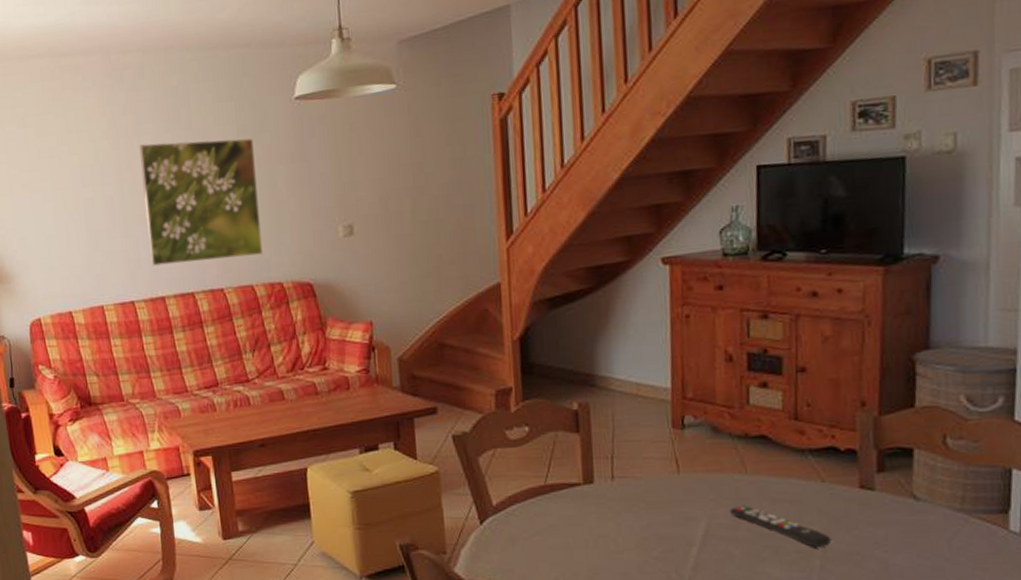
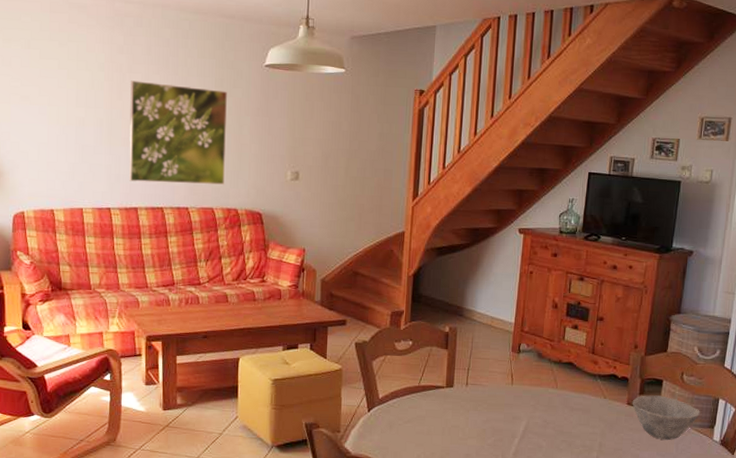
remote control: present [730,505,832,549] -> none [543,411,606,444]
bowl: none [867,471,983,537] -> present [632,395,701,441]

